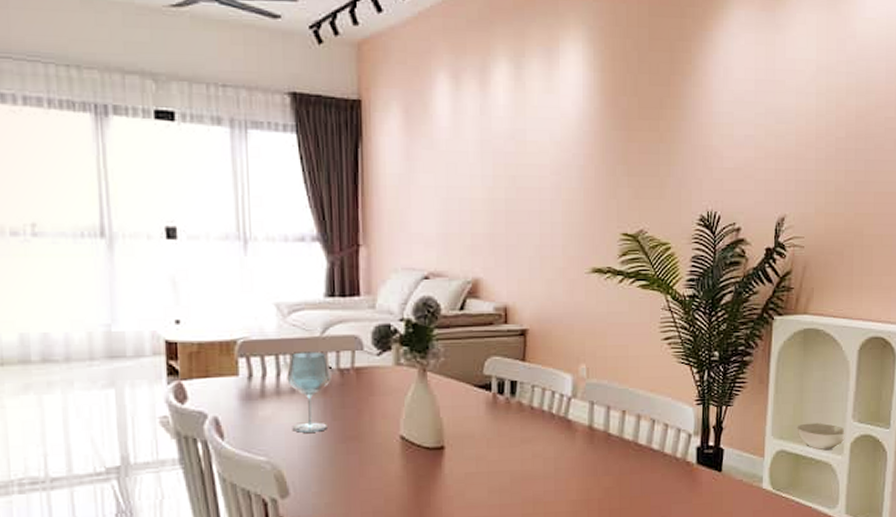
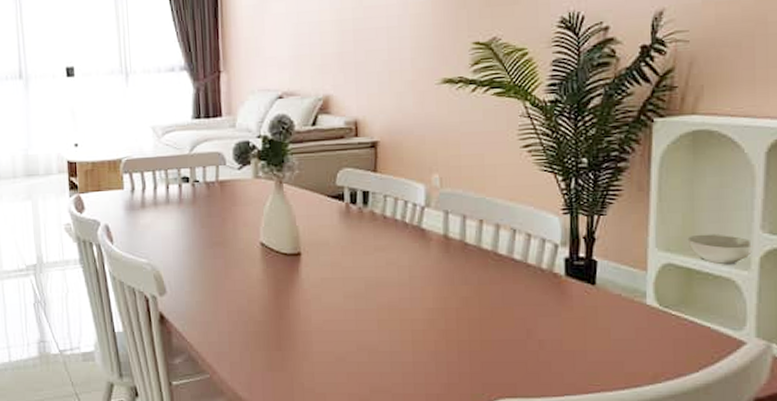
wine glass: present [285,351,332,433] -> none [161,167,200,239]

